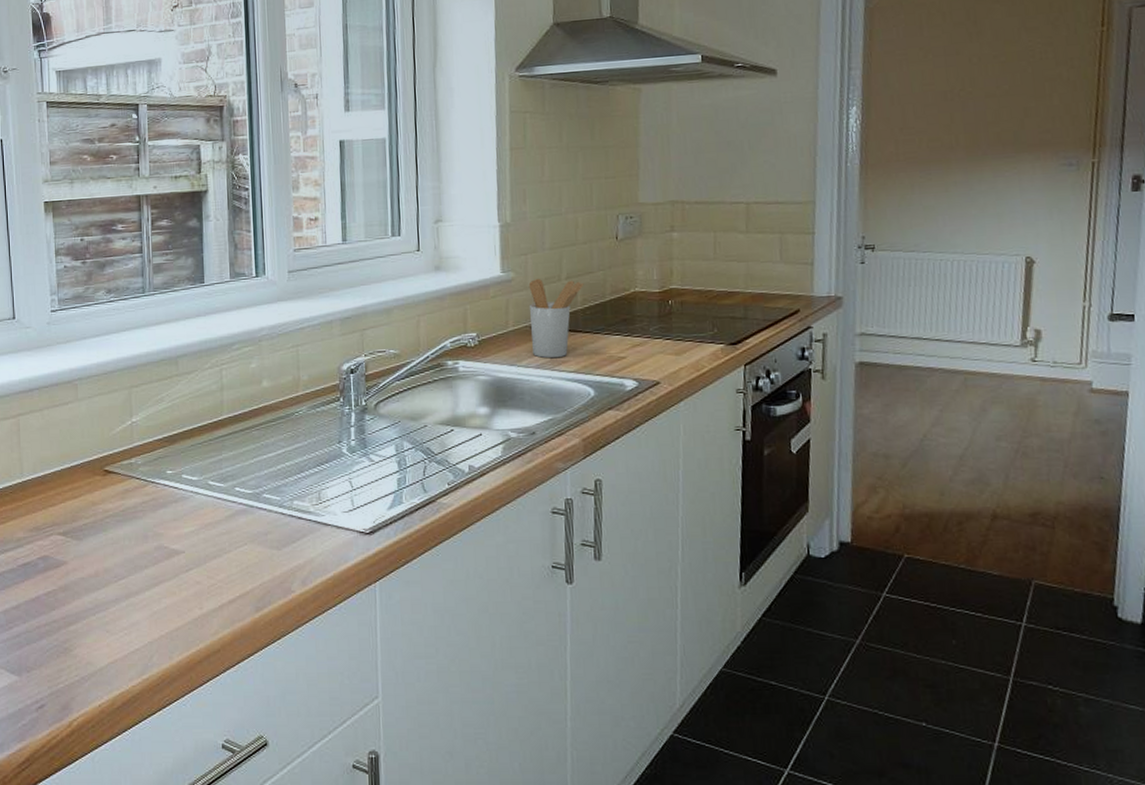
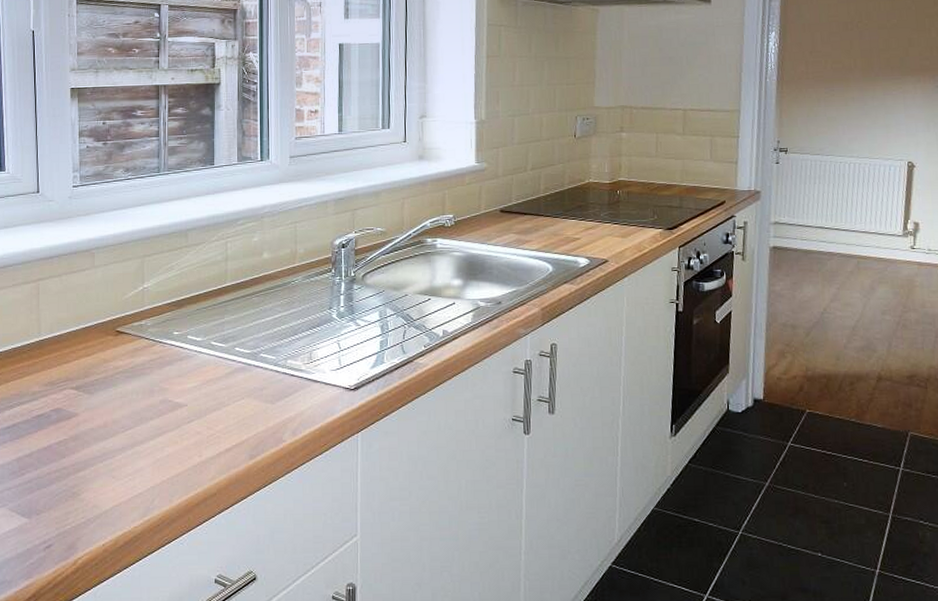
utensil holder: present [528,278,584,359] -> none [499,168,547,238]

